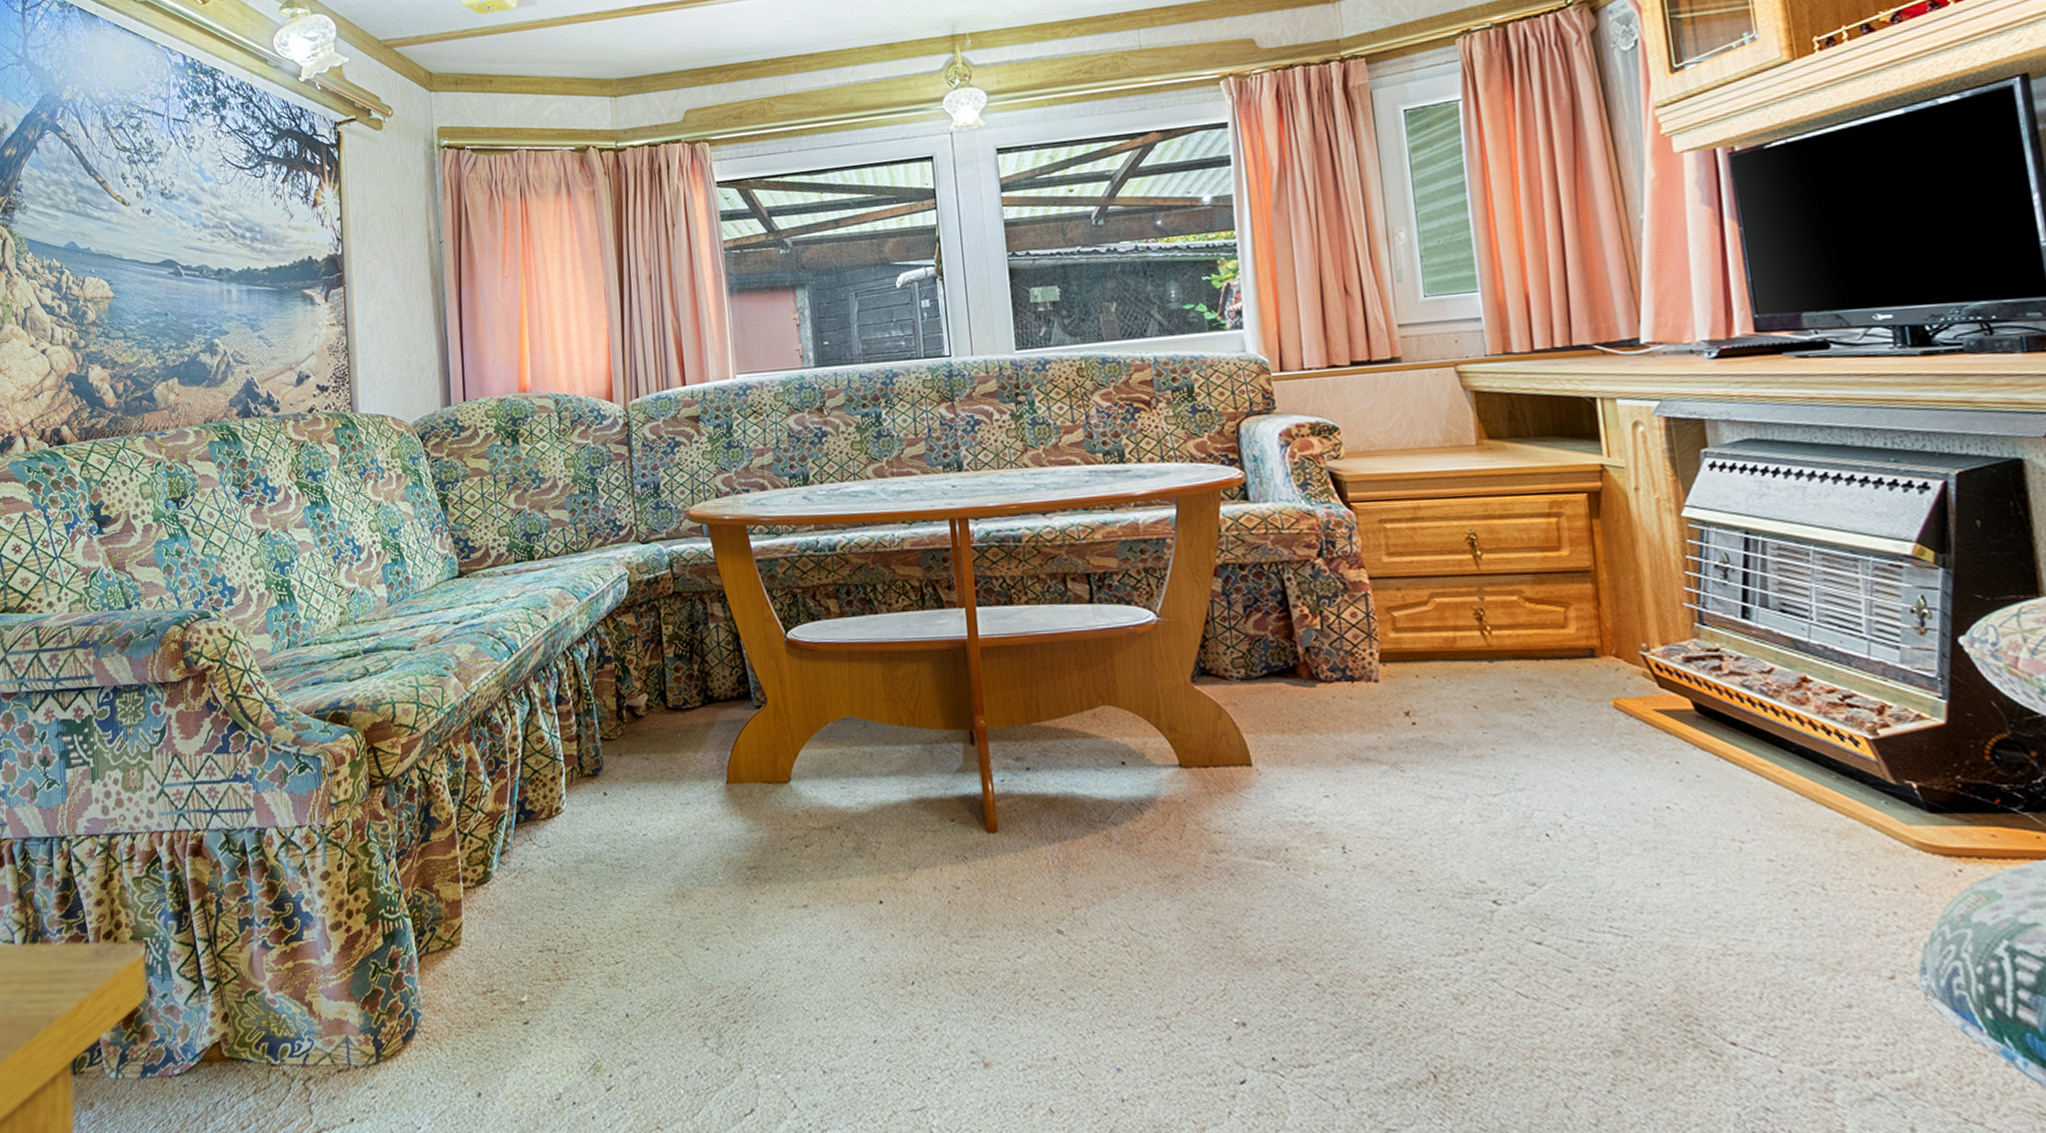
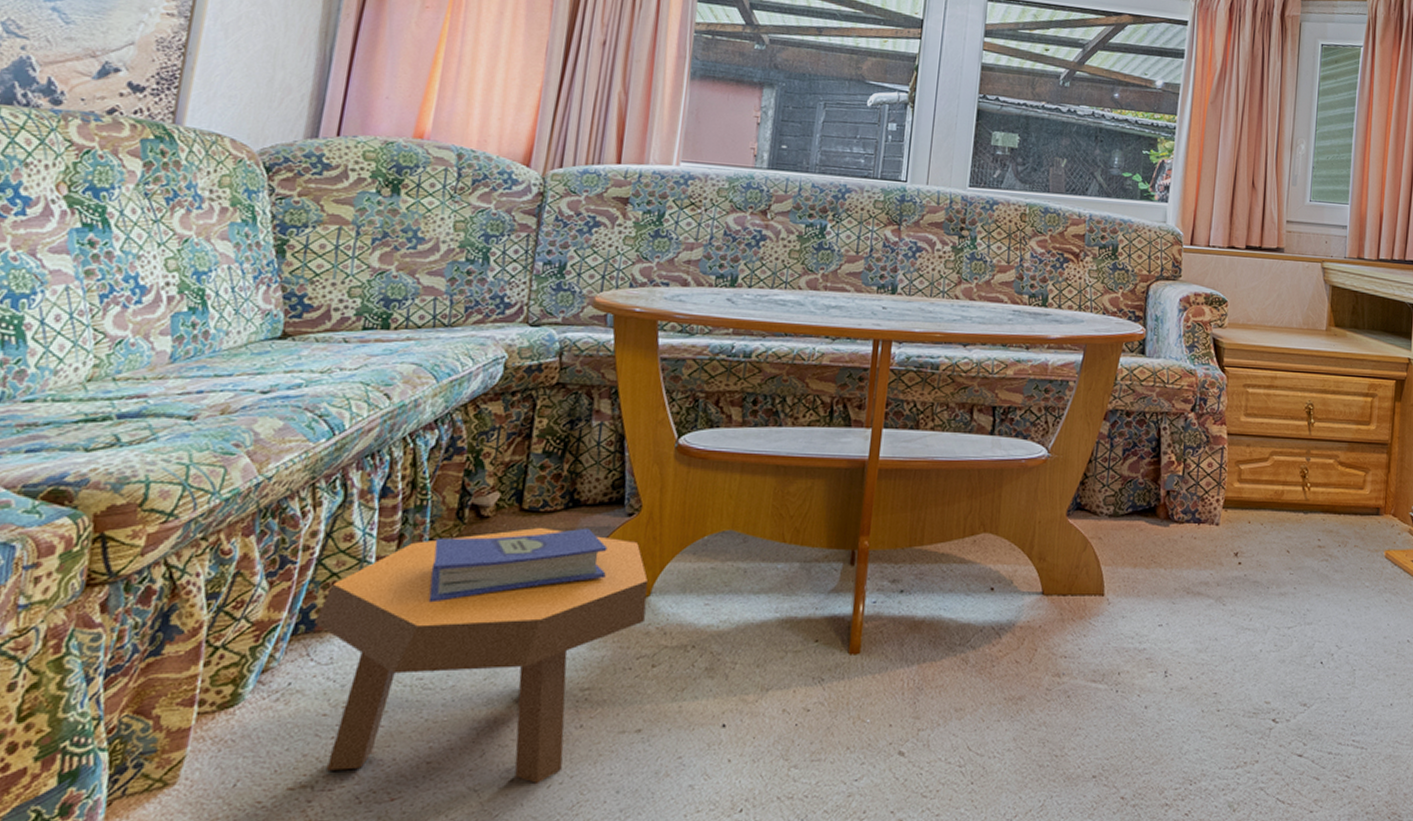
footstool: none [529,722,791,952] -> present [313,527,648,783]
hardcover book: none [605,721,749,793] -> present [428,528,608,603]

